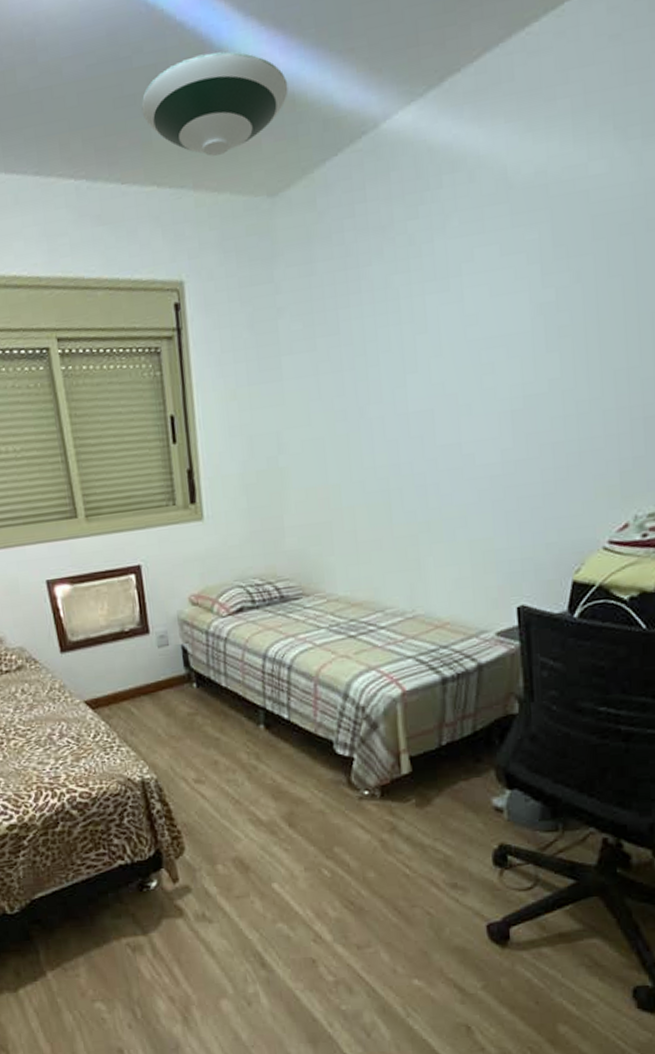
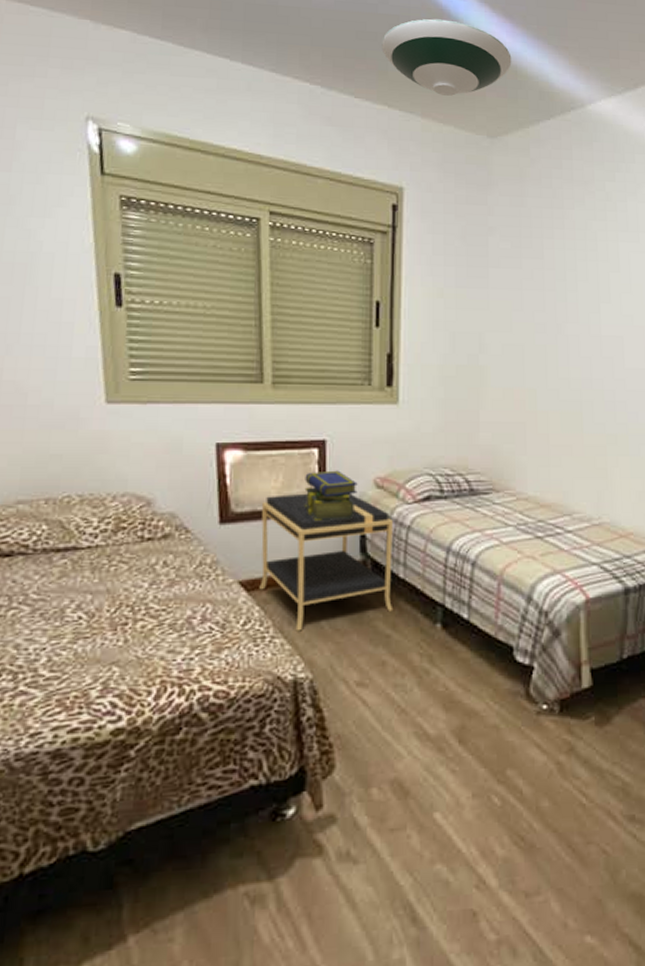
nightstand: none [94,612,220,740] -> present [259,493,394,631]
stack of books: none [126,592,175,643] -> present [304,470,358,522]

